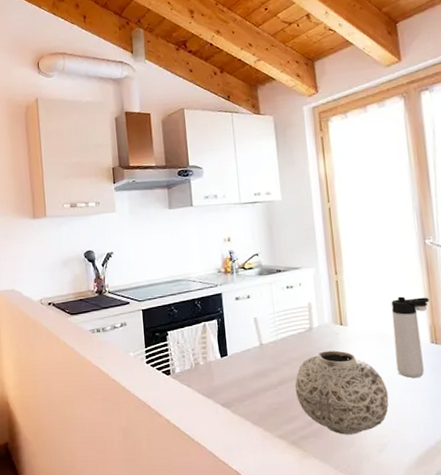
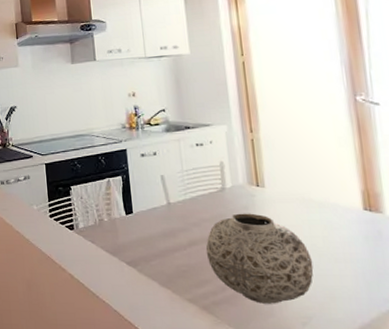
thermos bottle: present [391,296,429,379] -> none [316,157,362,248]

